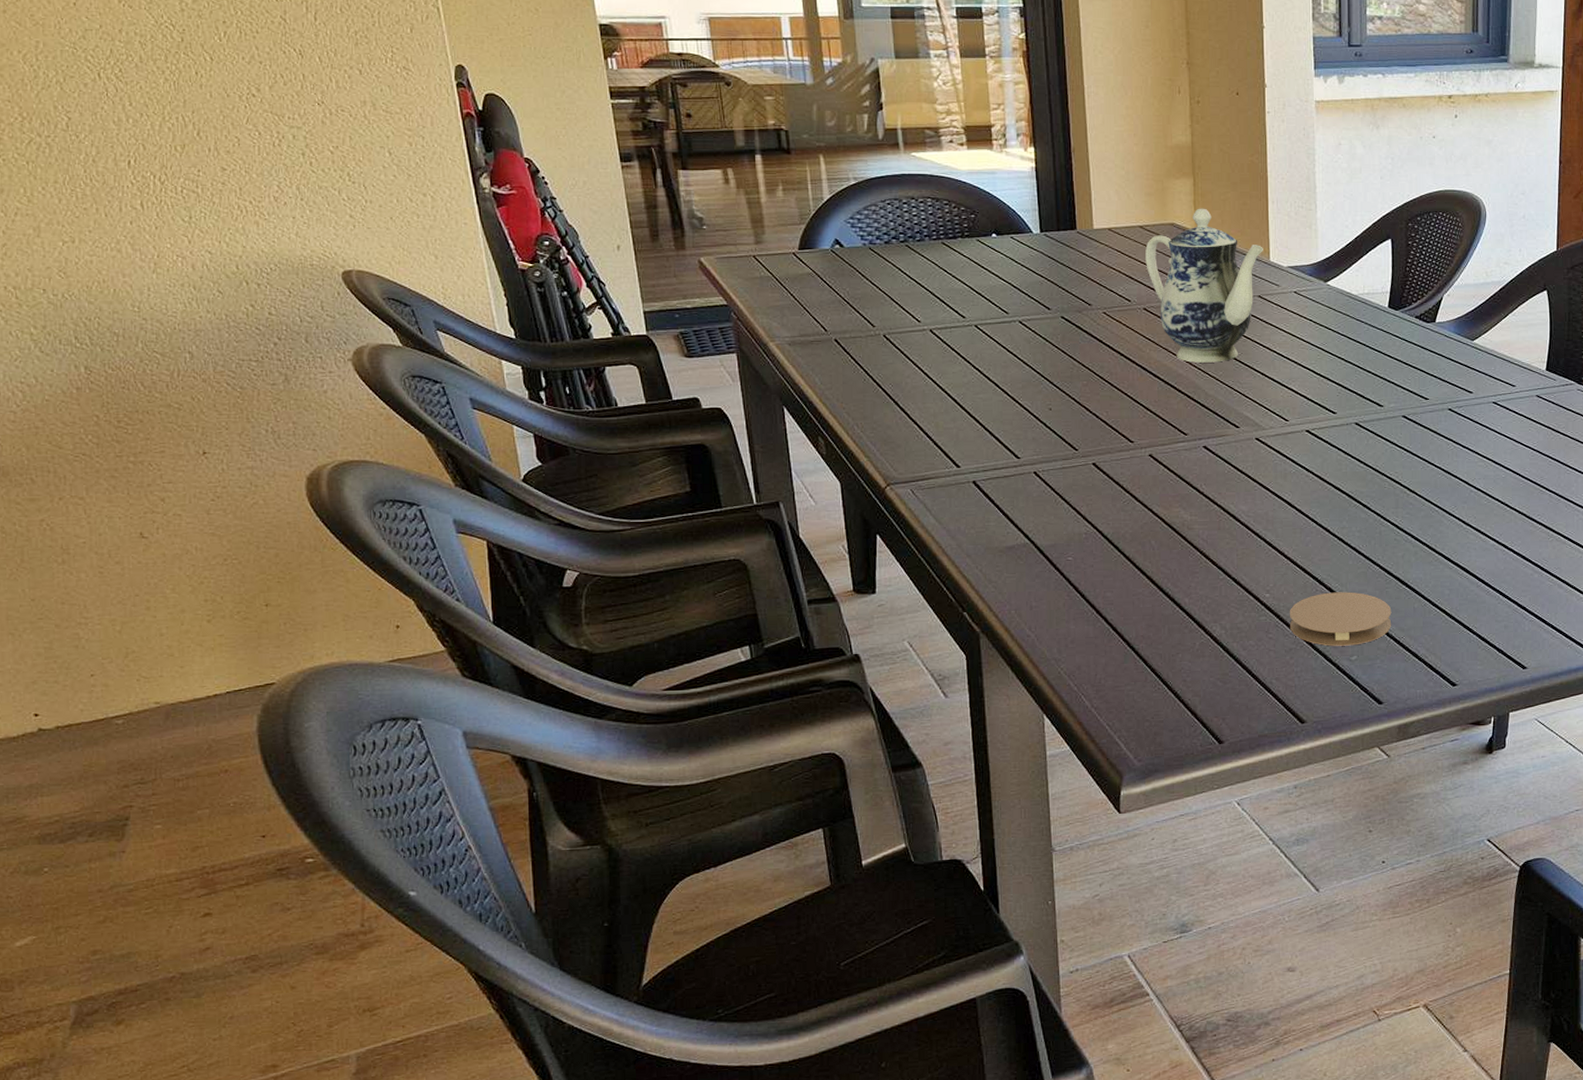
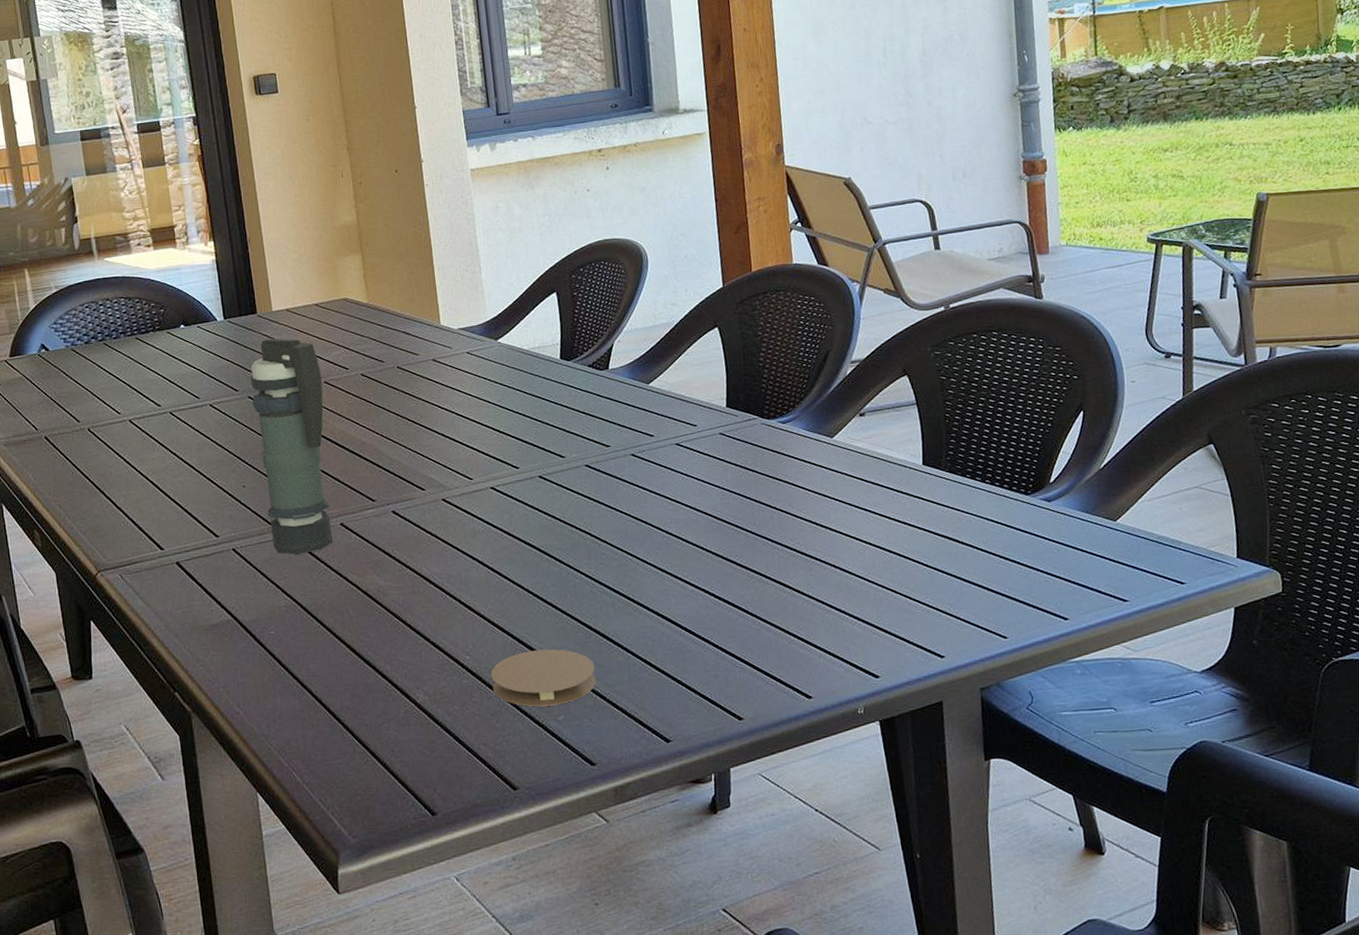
smoke grenade: none [1064,258,1142,482] -> present [250,338,333,555]
teapot: present [1145,208,1263,363] -> none [322,281,434,430]

